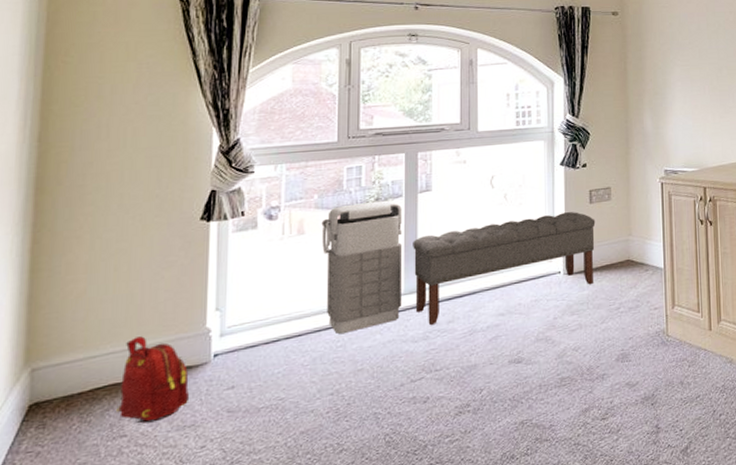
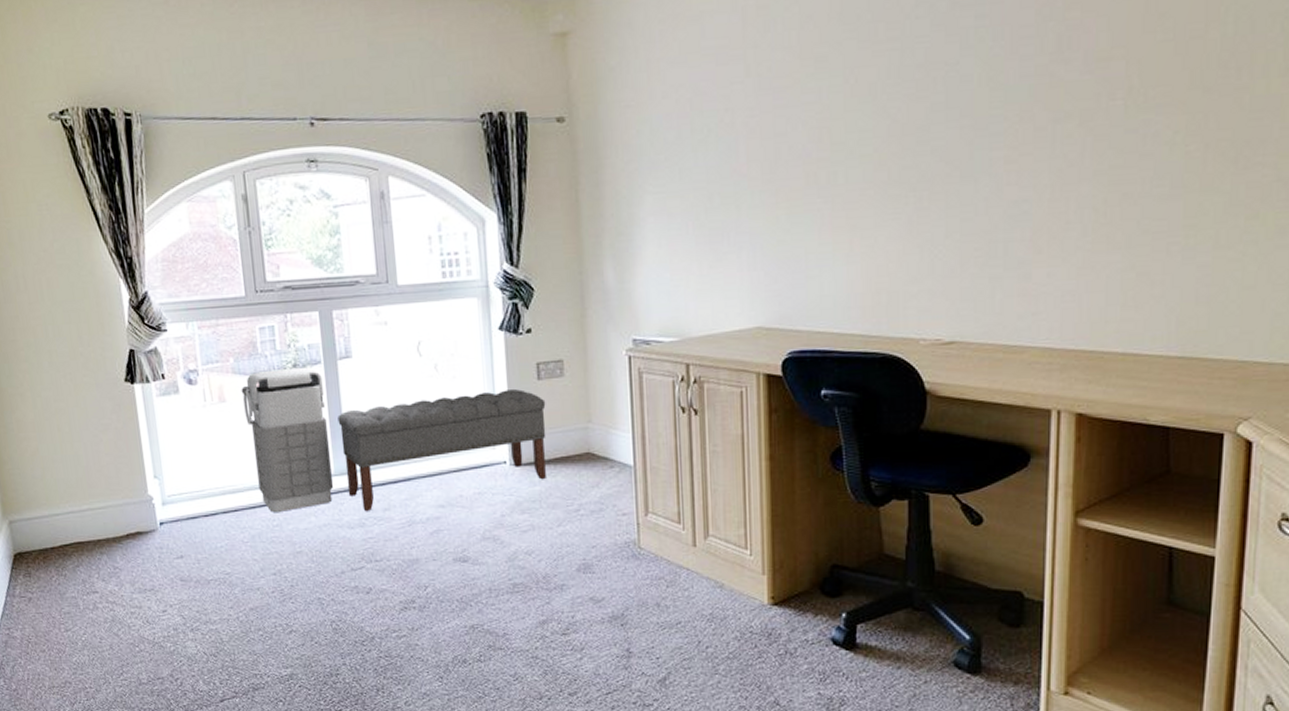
backpack: present [116,336,189,424] -> none [81,498,145,583]

